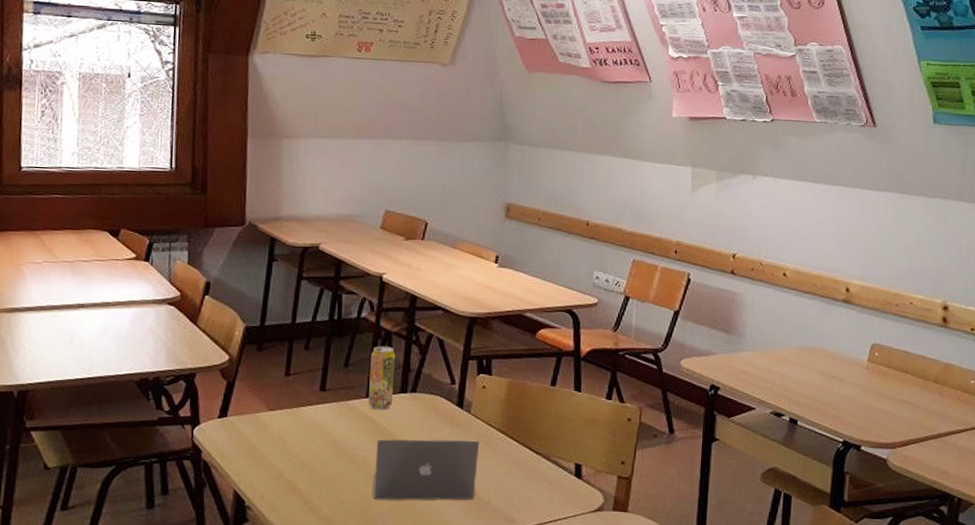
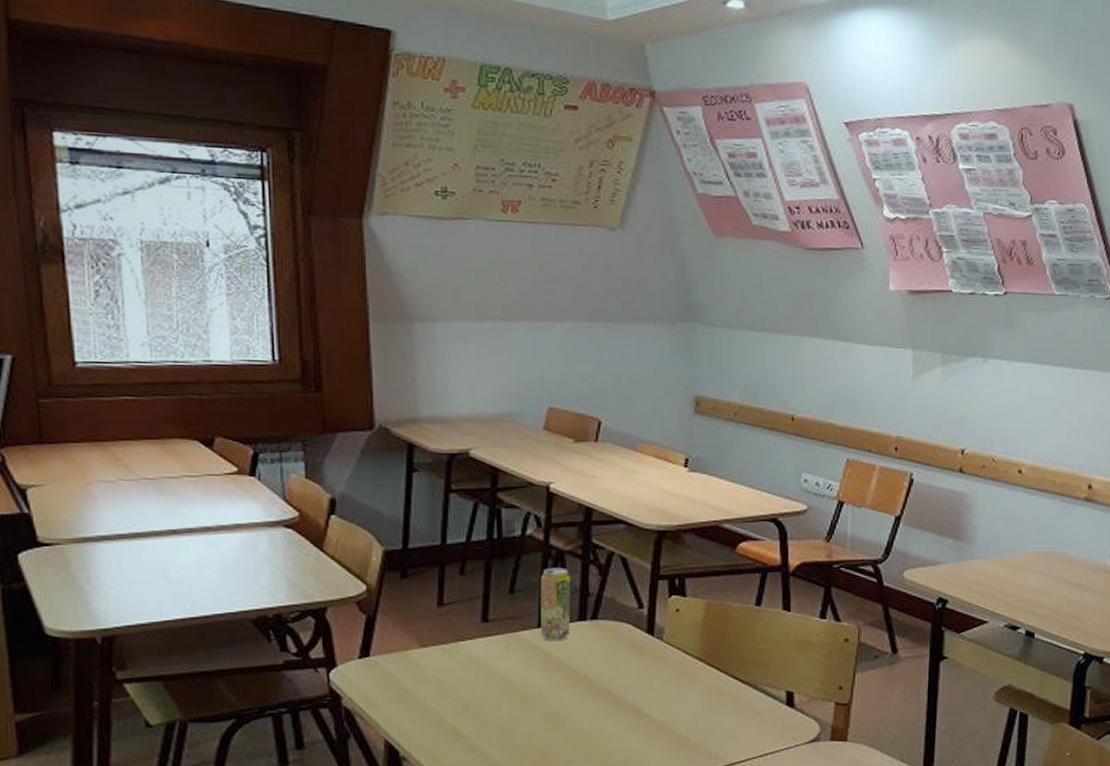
laptop: present [374,439,479,500] -> none [553,670,674,742]

